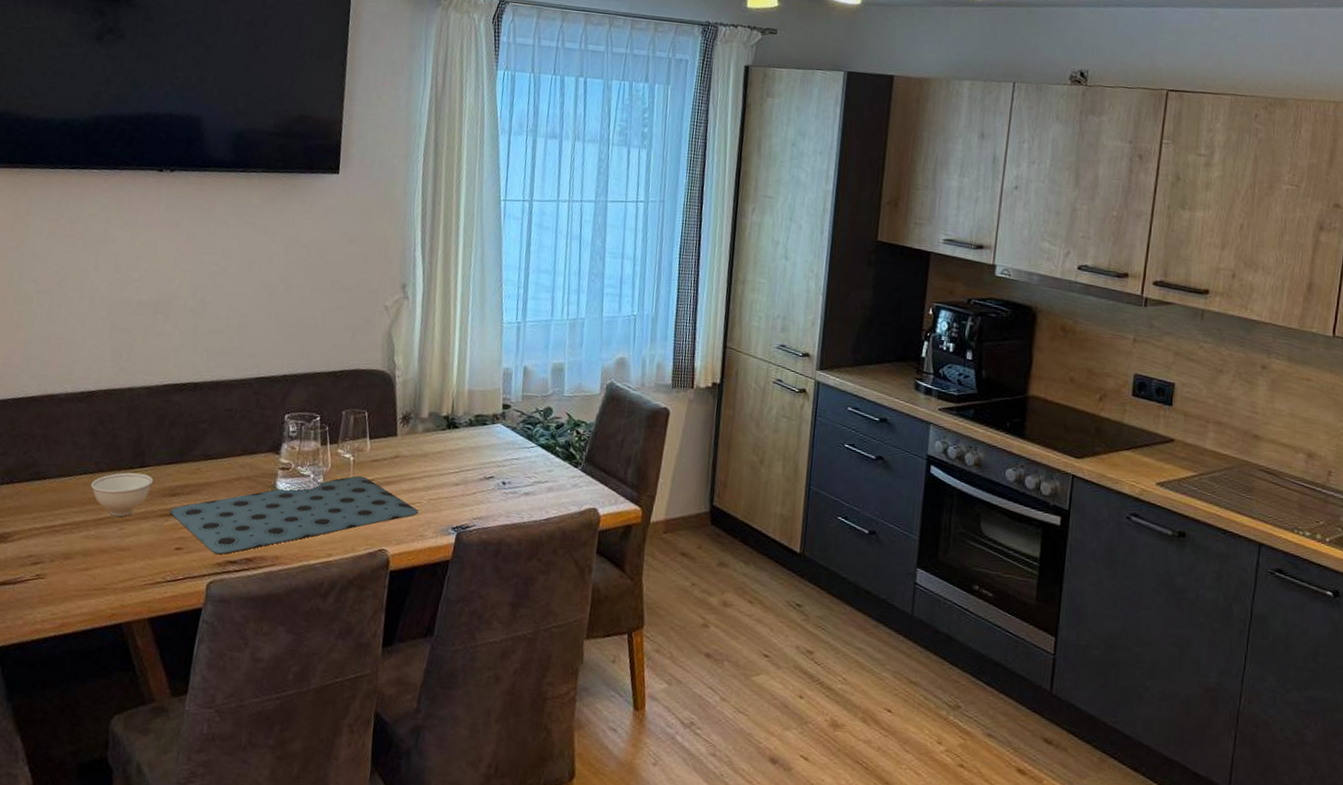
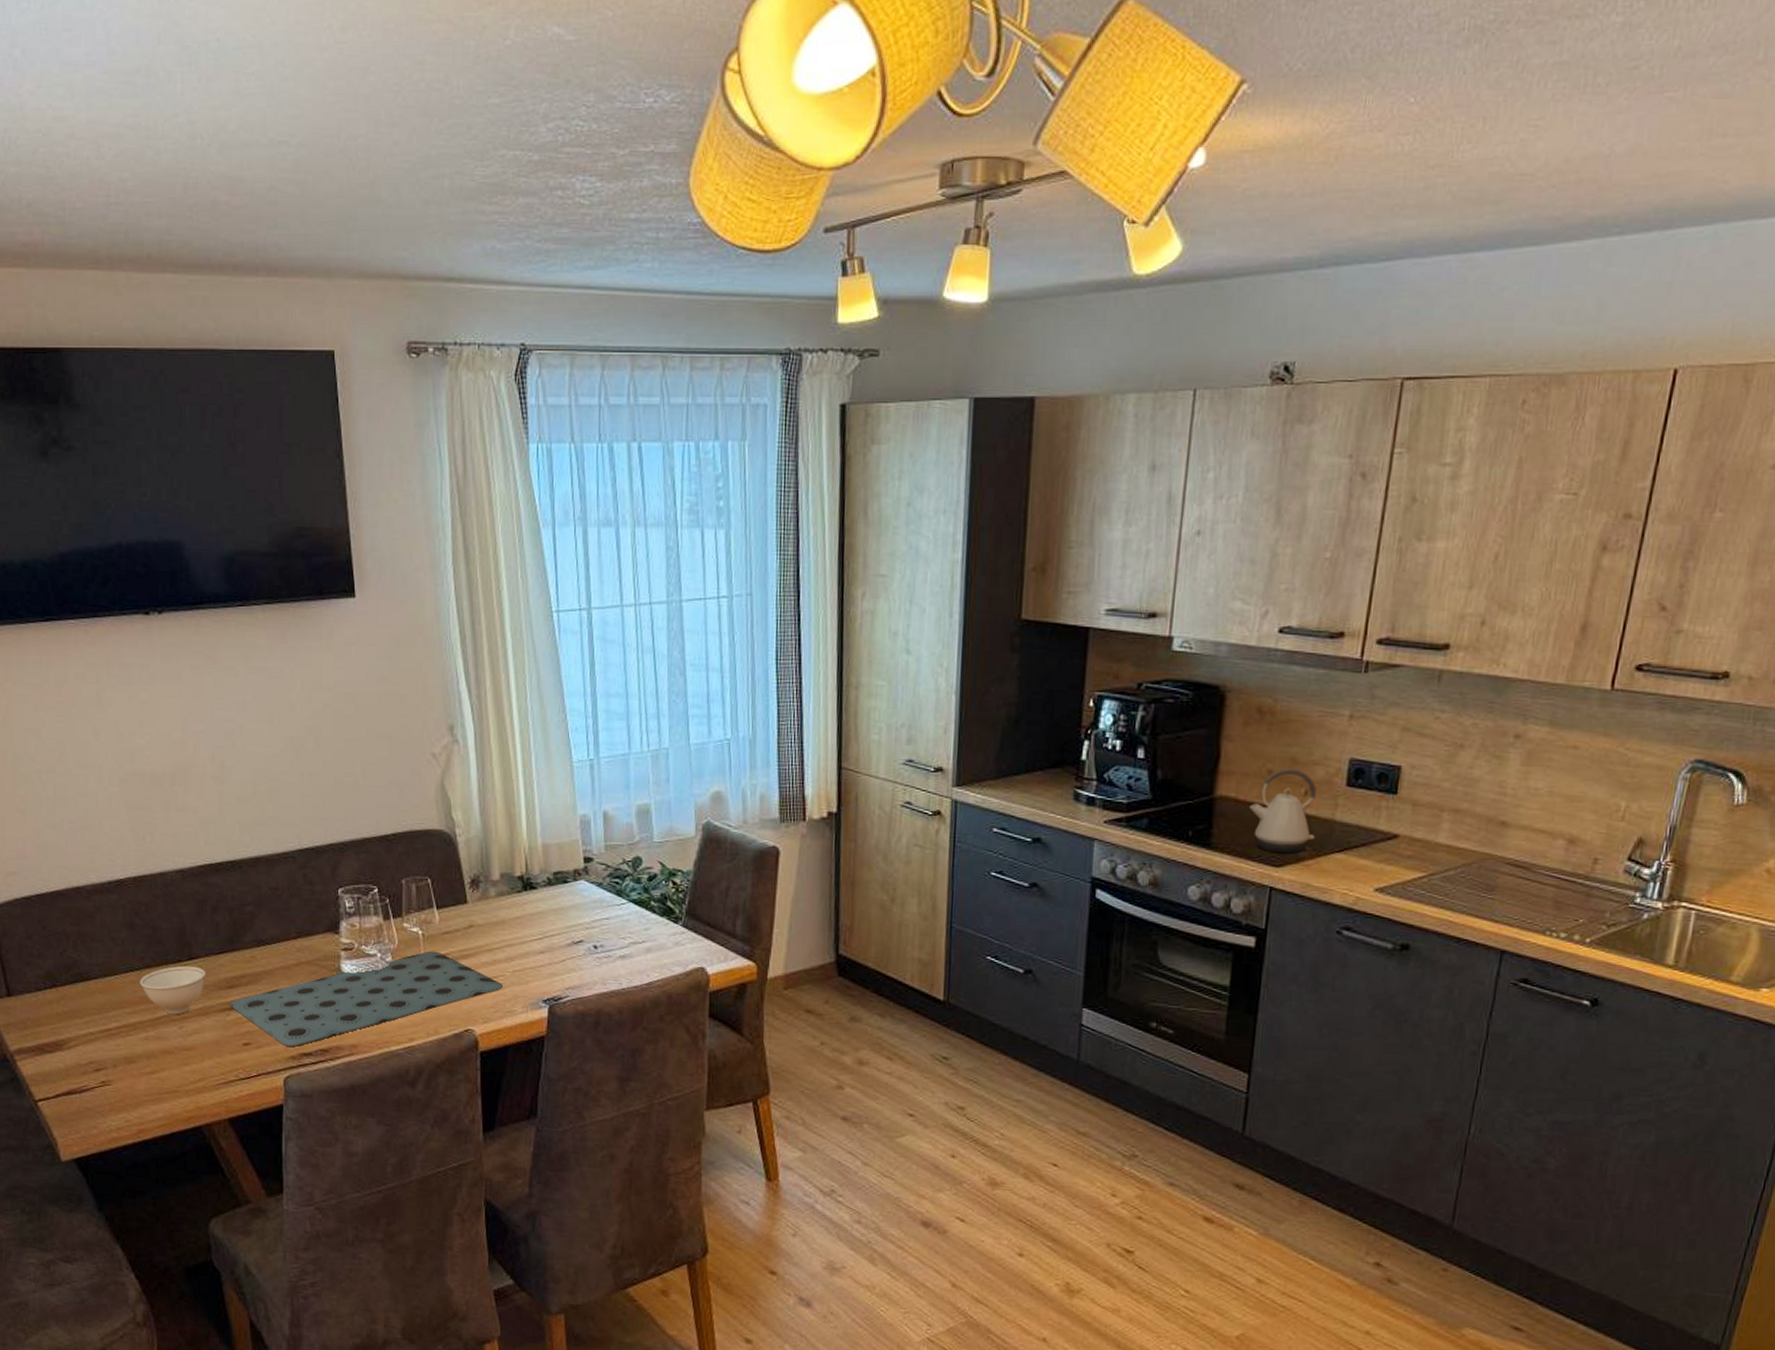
kettle: none [1056,377,1109,449] -> present [1249,768,1317,854]

